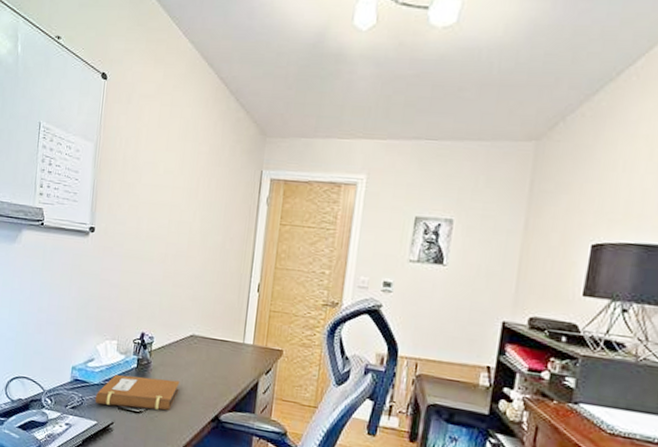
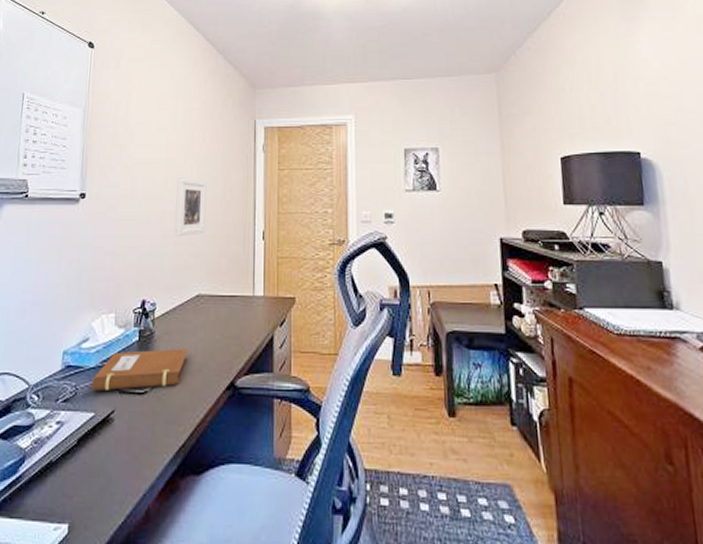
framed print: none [174,222,208,280] -> present [175,178,207,236]

